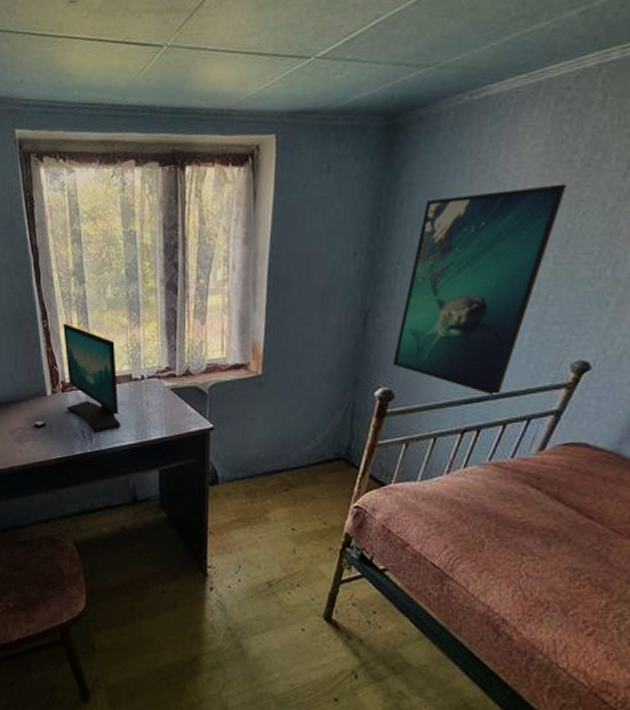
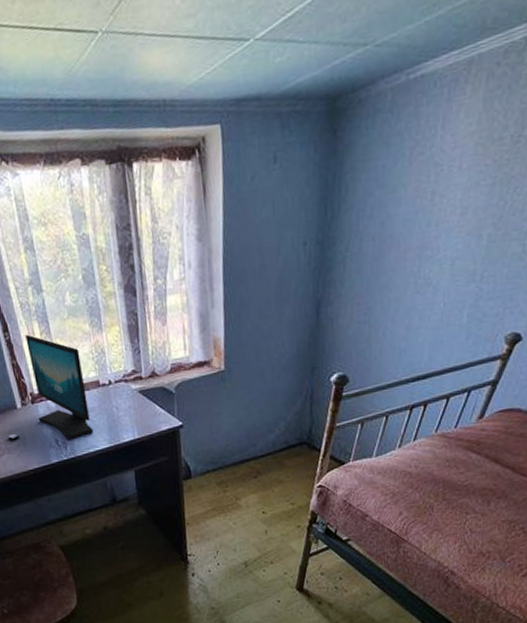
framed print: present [393,183,566,396] -> none [346,161,498,372]

